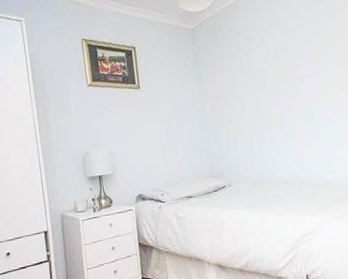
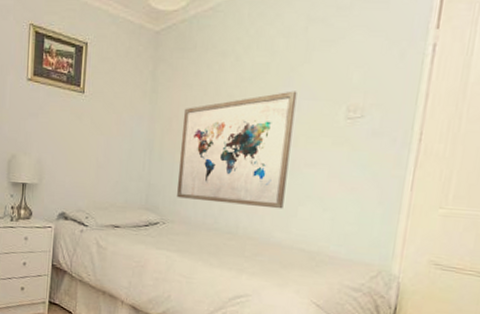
wall art: none [227,58,325,162] -> present [177,91,297,209]

